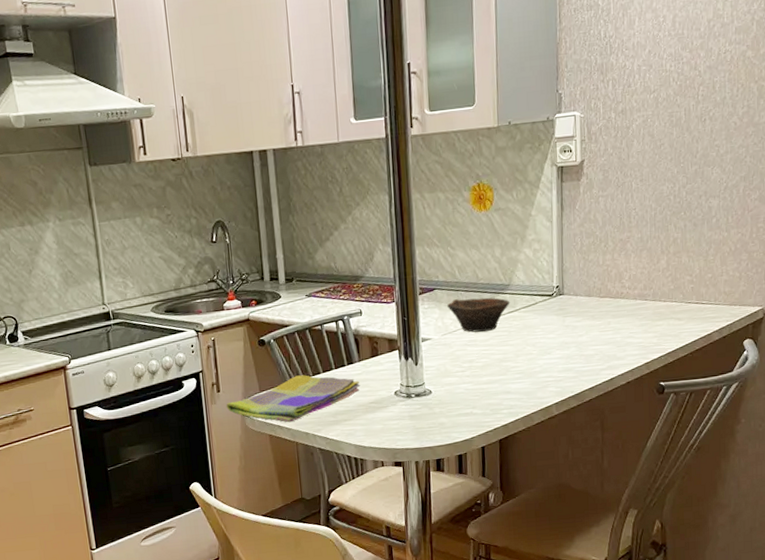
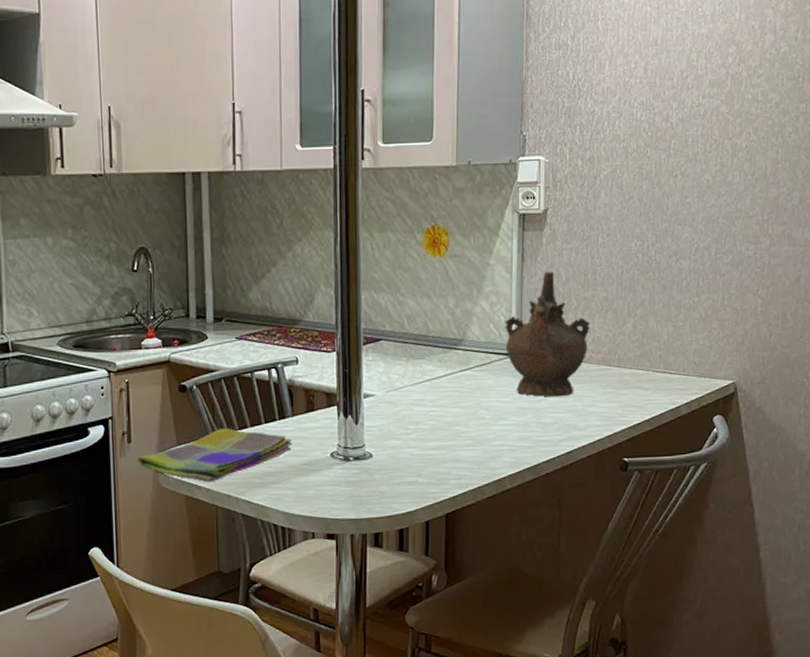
bowl: present [447,297,510,333] -> none [394,352,463,391]
ceremonial vessel: none [547,218,626,332] -> present [505,272,590,397]

